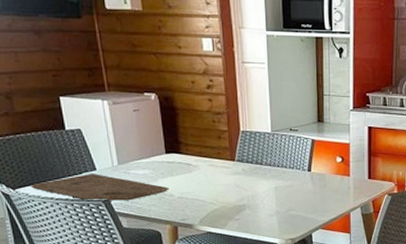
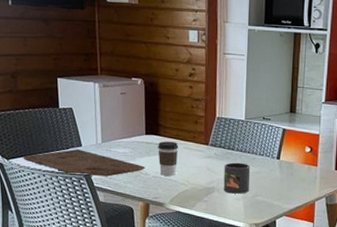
coffee cup: none [180,160,204,196] -> present [158,141,179,176]
mug: none [253,177,283,210] -> present [223,162,251,194]

